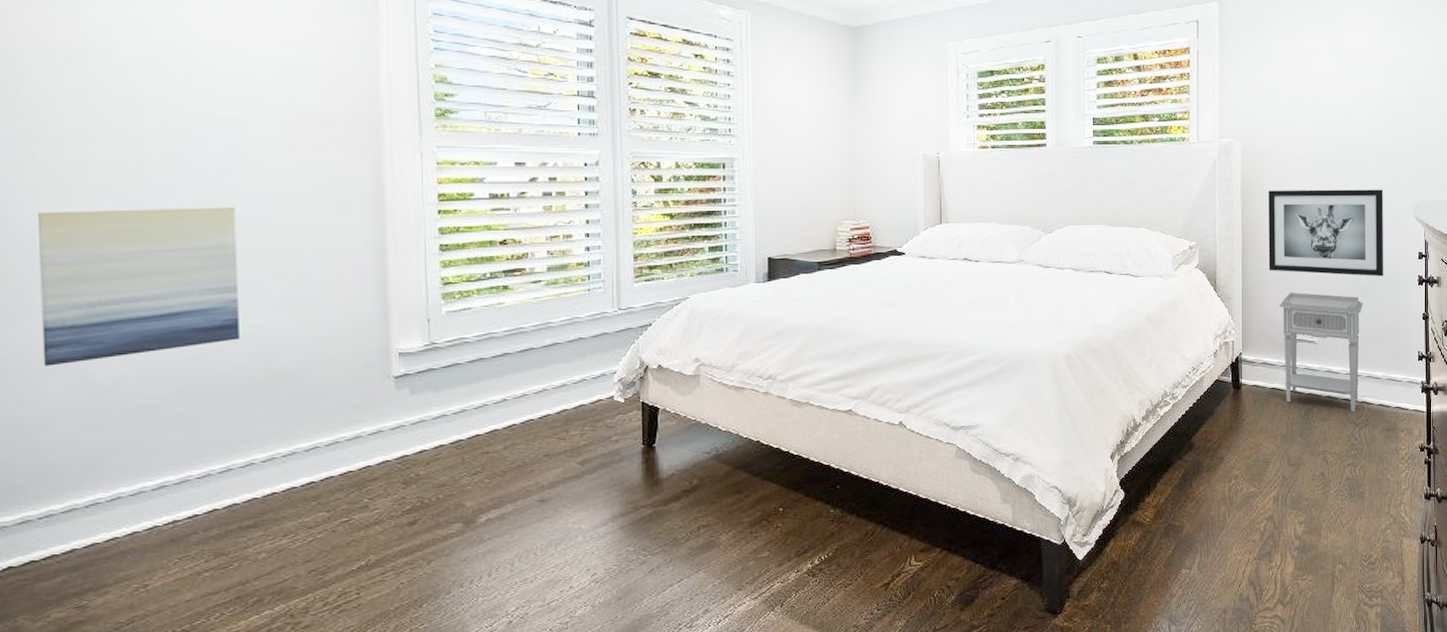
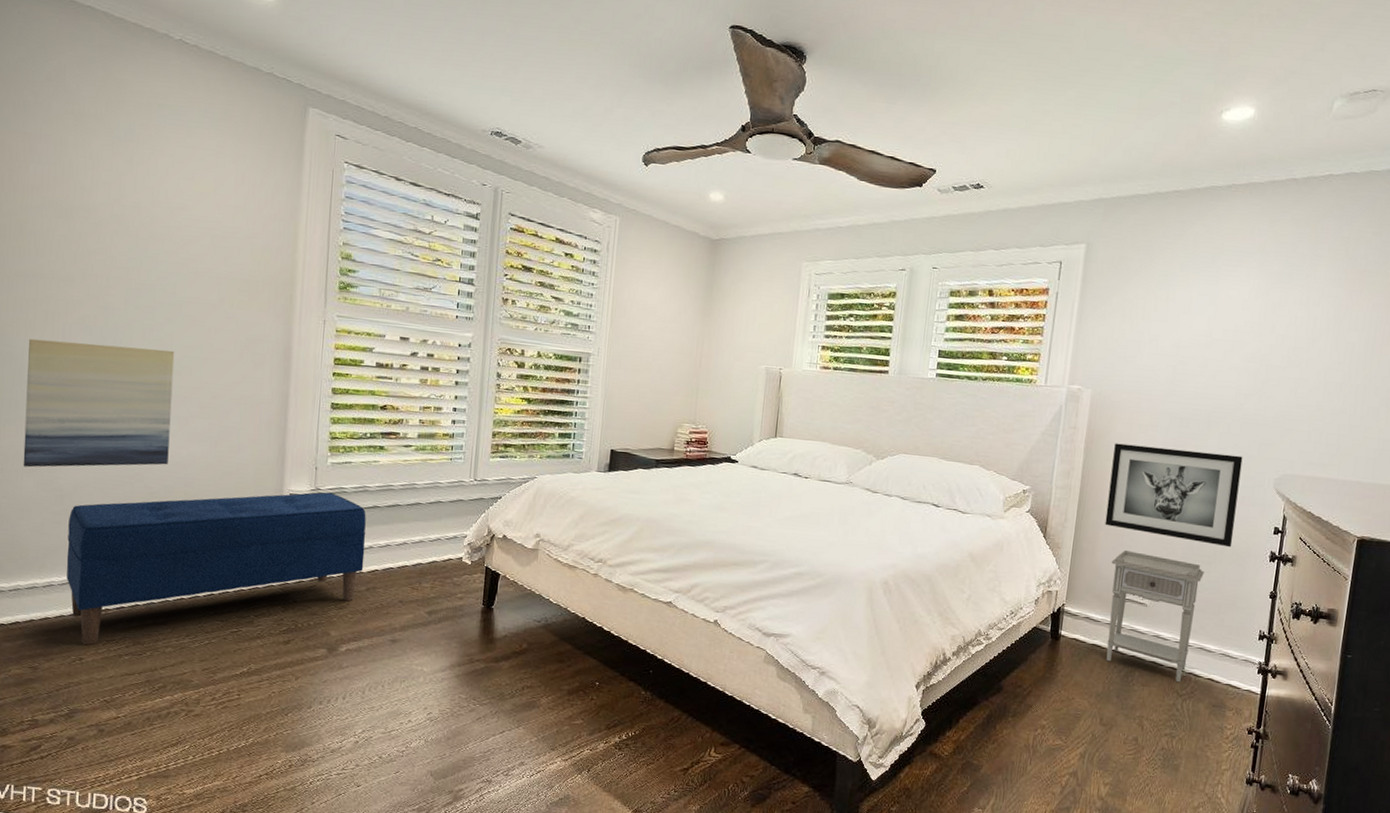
bench: none [113,345,498,569] -> present [66,492,366,646]

